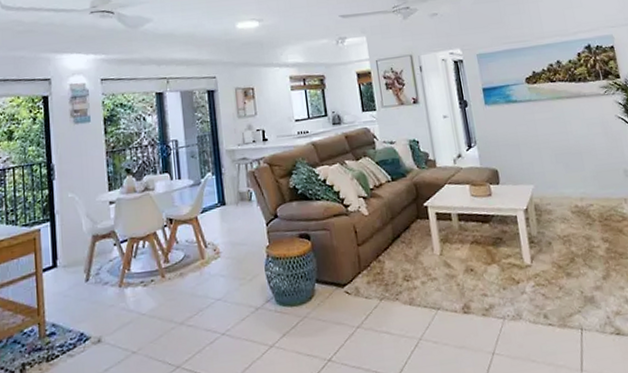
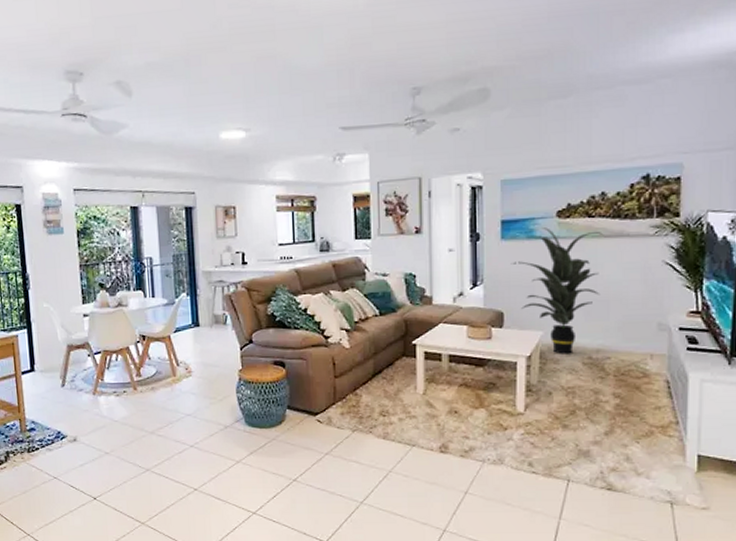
indoor plant: none [496,92,574,205] -> present [510,227,604,354]

